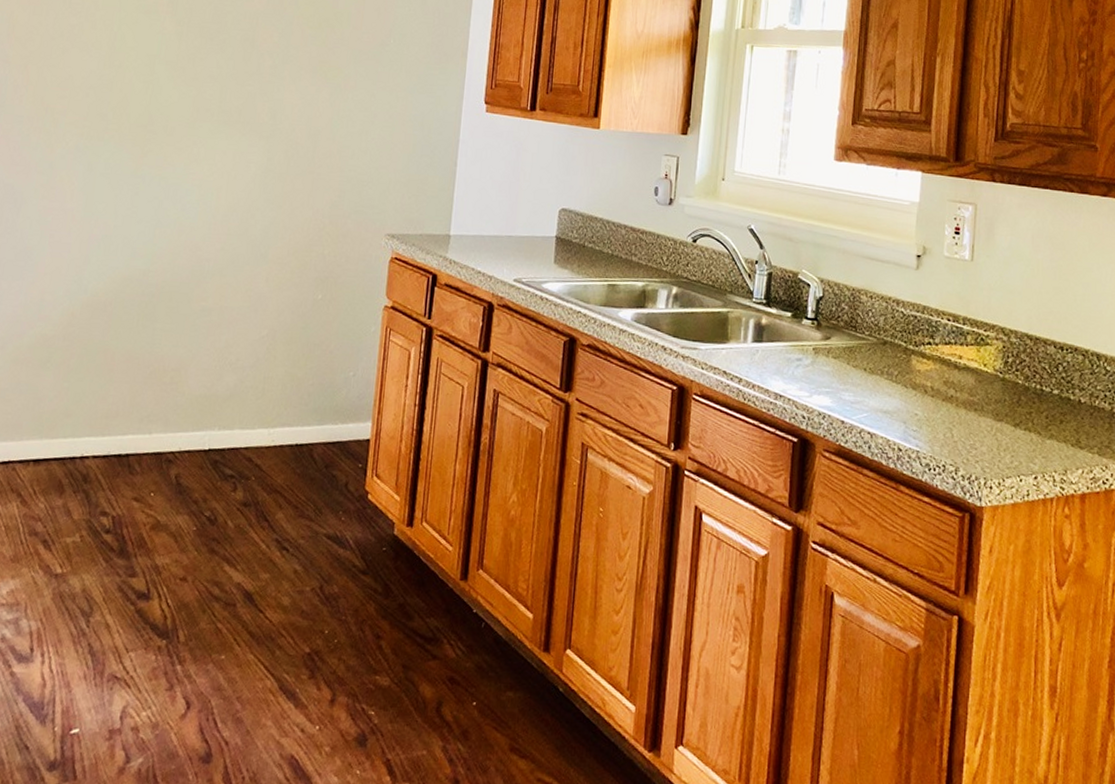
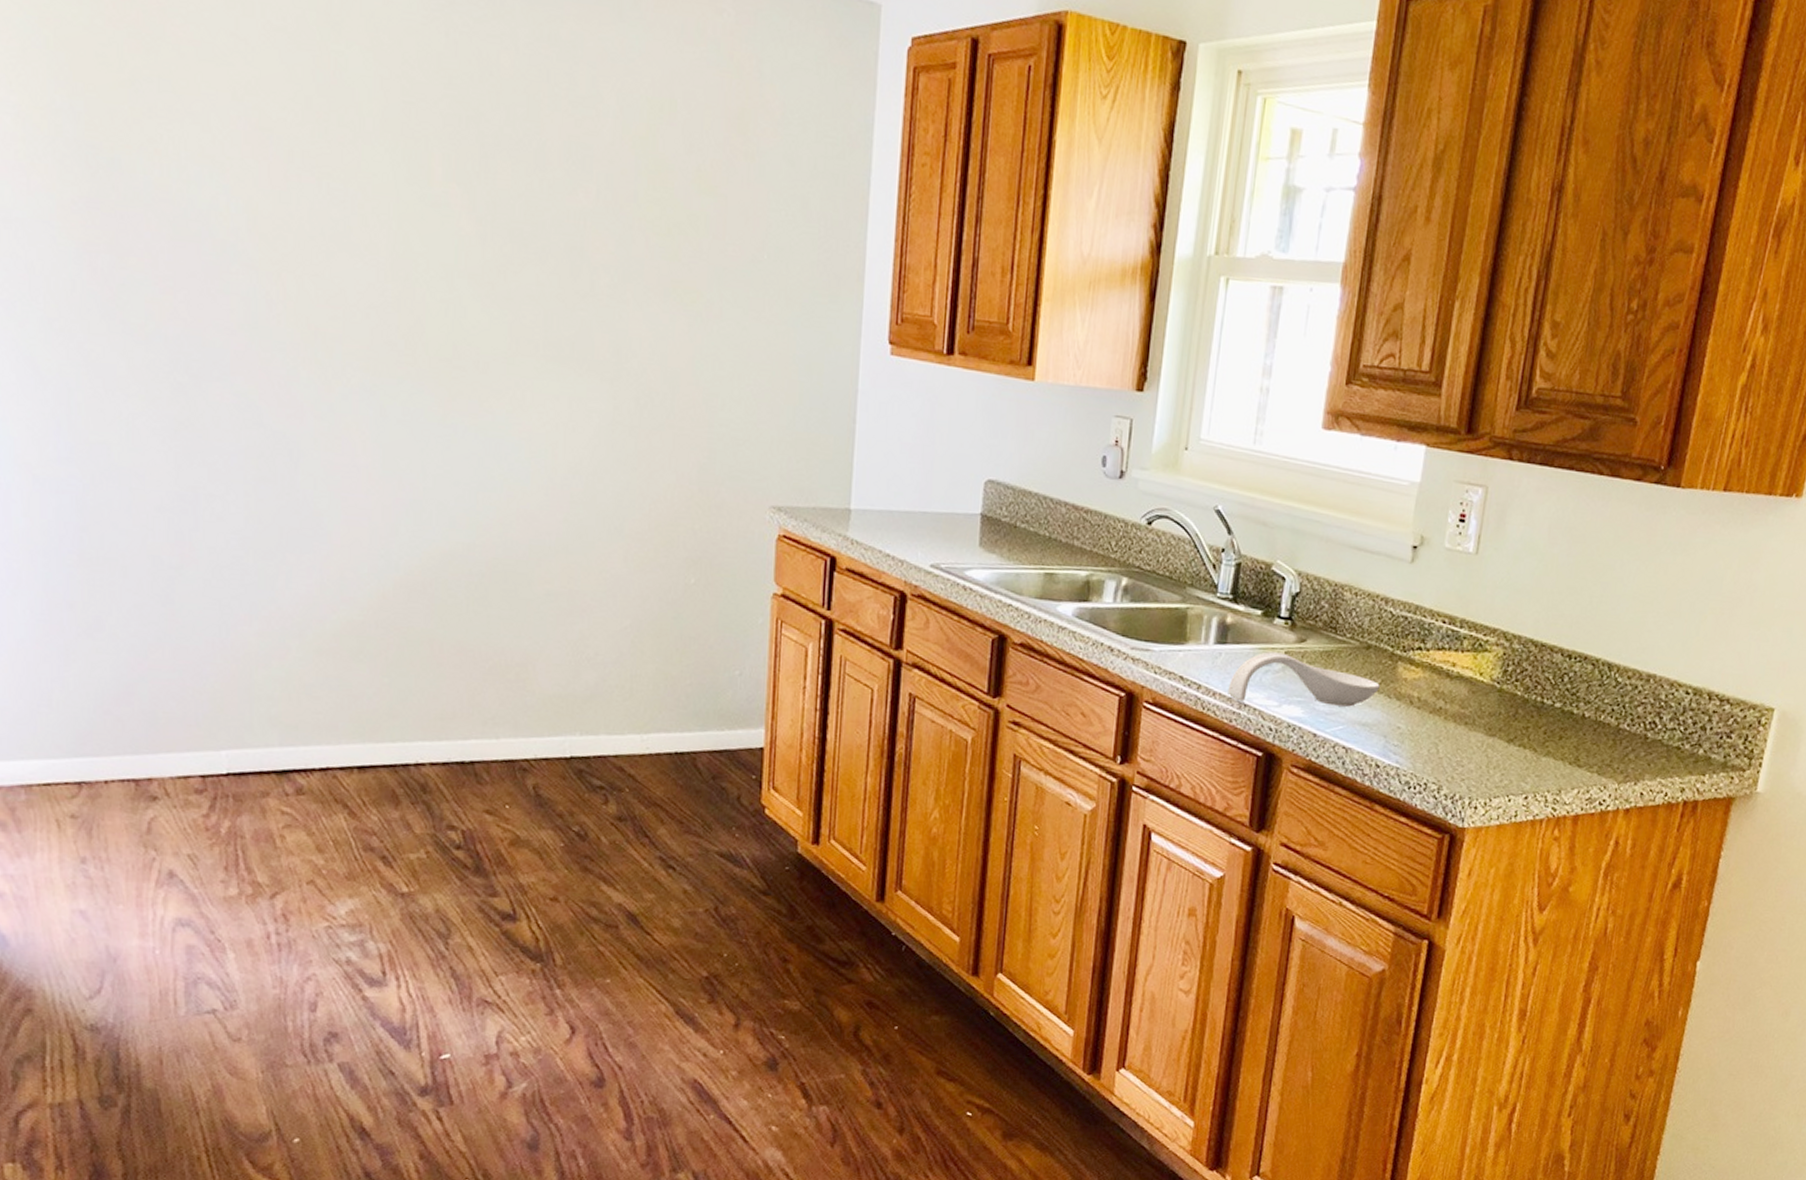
spoon rest: none [765,348,897,396] -> present [1228,651,1380,707]

